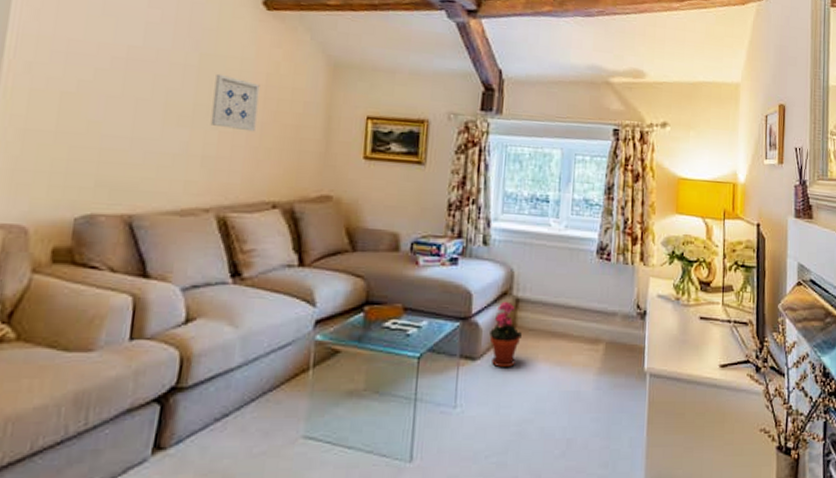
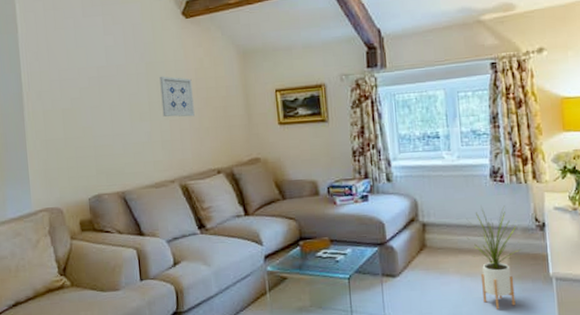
potted plant: present [489,301,522,368] -> none [404,226,432,282]
house plant: none [562,286,619,407] -> present [466,205,522,310]

